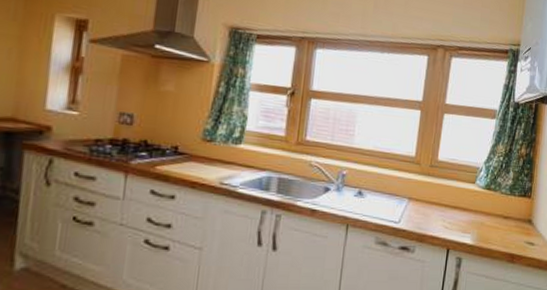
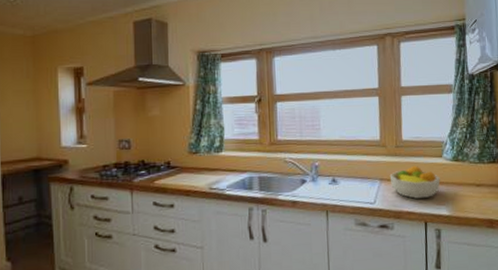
fruit bowl: none [419,188,470,224] -> present [389,165,440,199]

